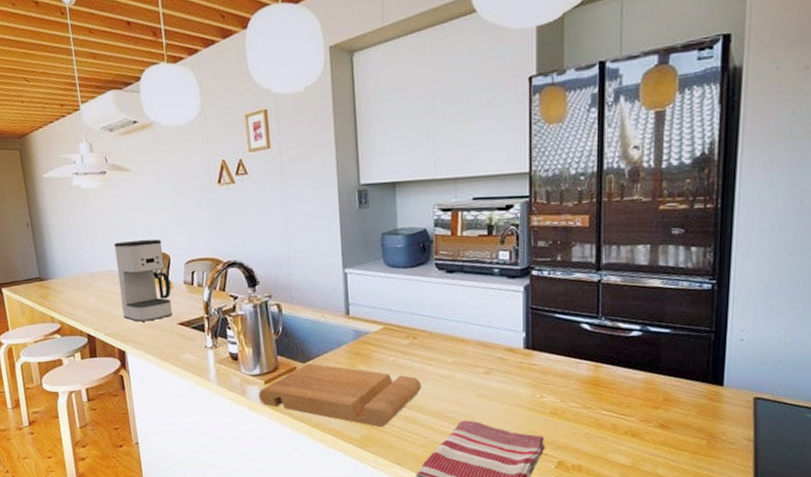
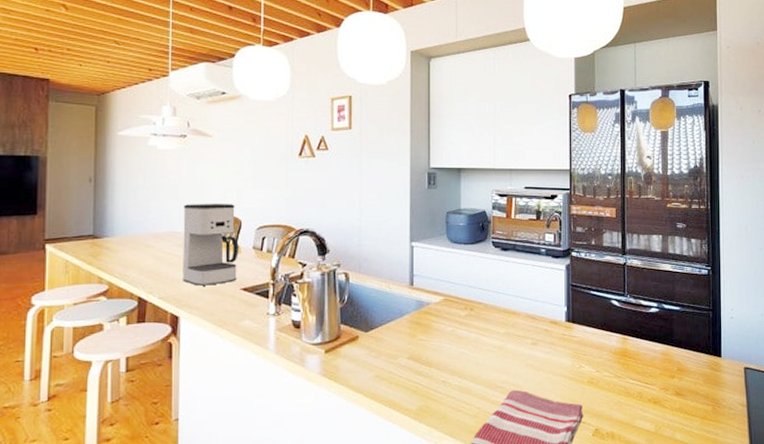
cutting board: present [259,363,421,428] -> none [318,332,476,399]

